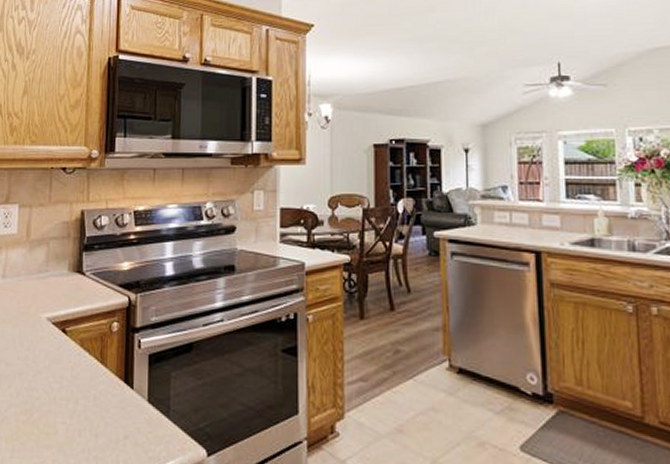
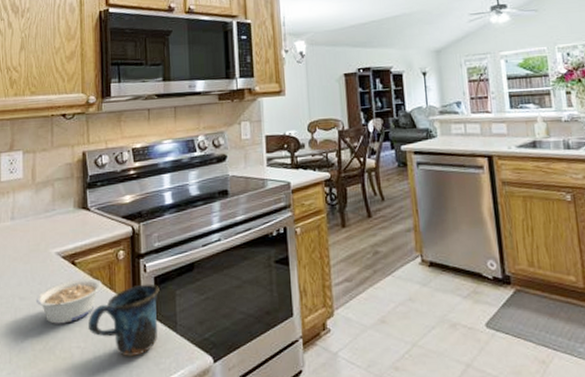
legume: none [23,349,93,396] -> present [37,278,102,324]
mug: none [76,361,154,440] -> present [89,283,160,357]

